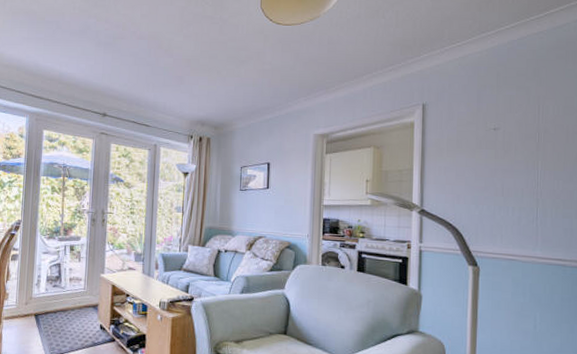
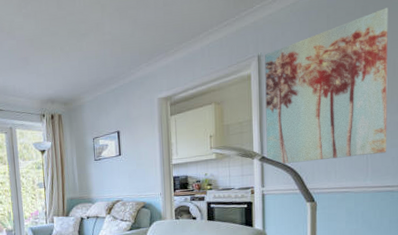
wall art: none [427,73,562,223] -> present [265,8,388,164]

